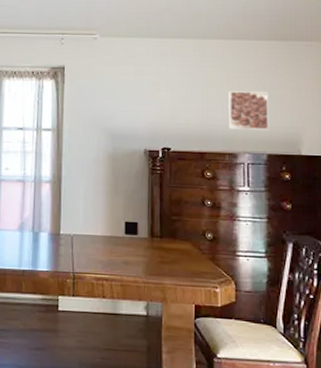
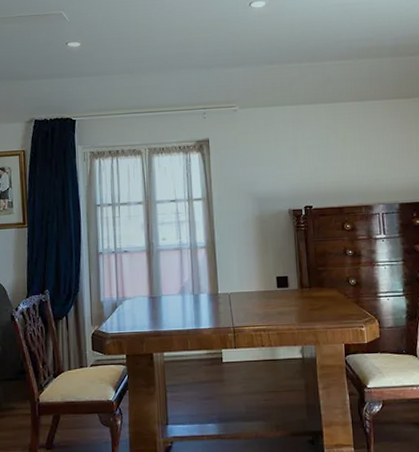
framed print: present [228,91,269,130] -> none [361,147,399,184]

